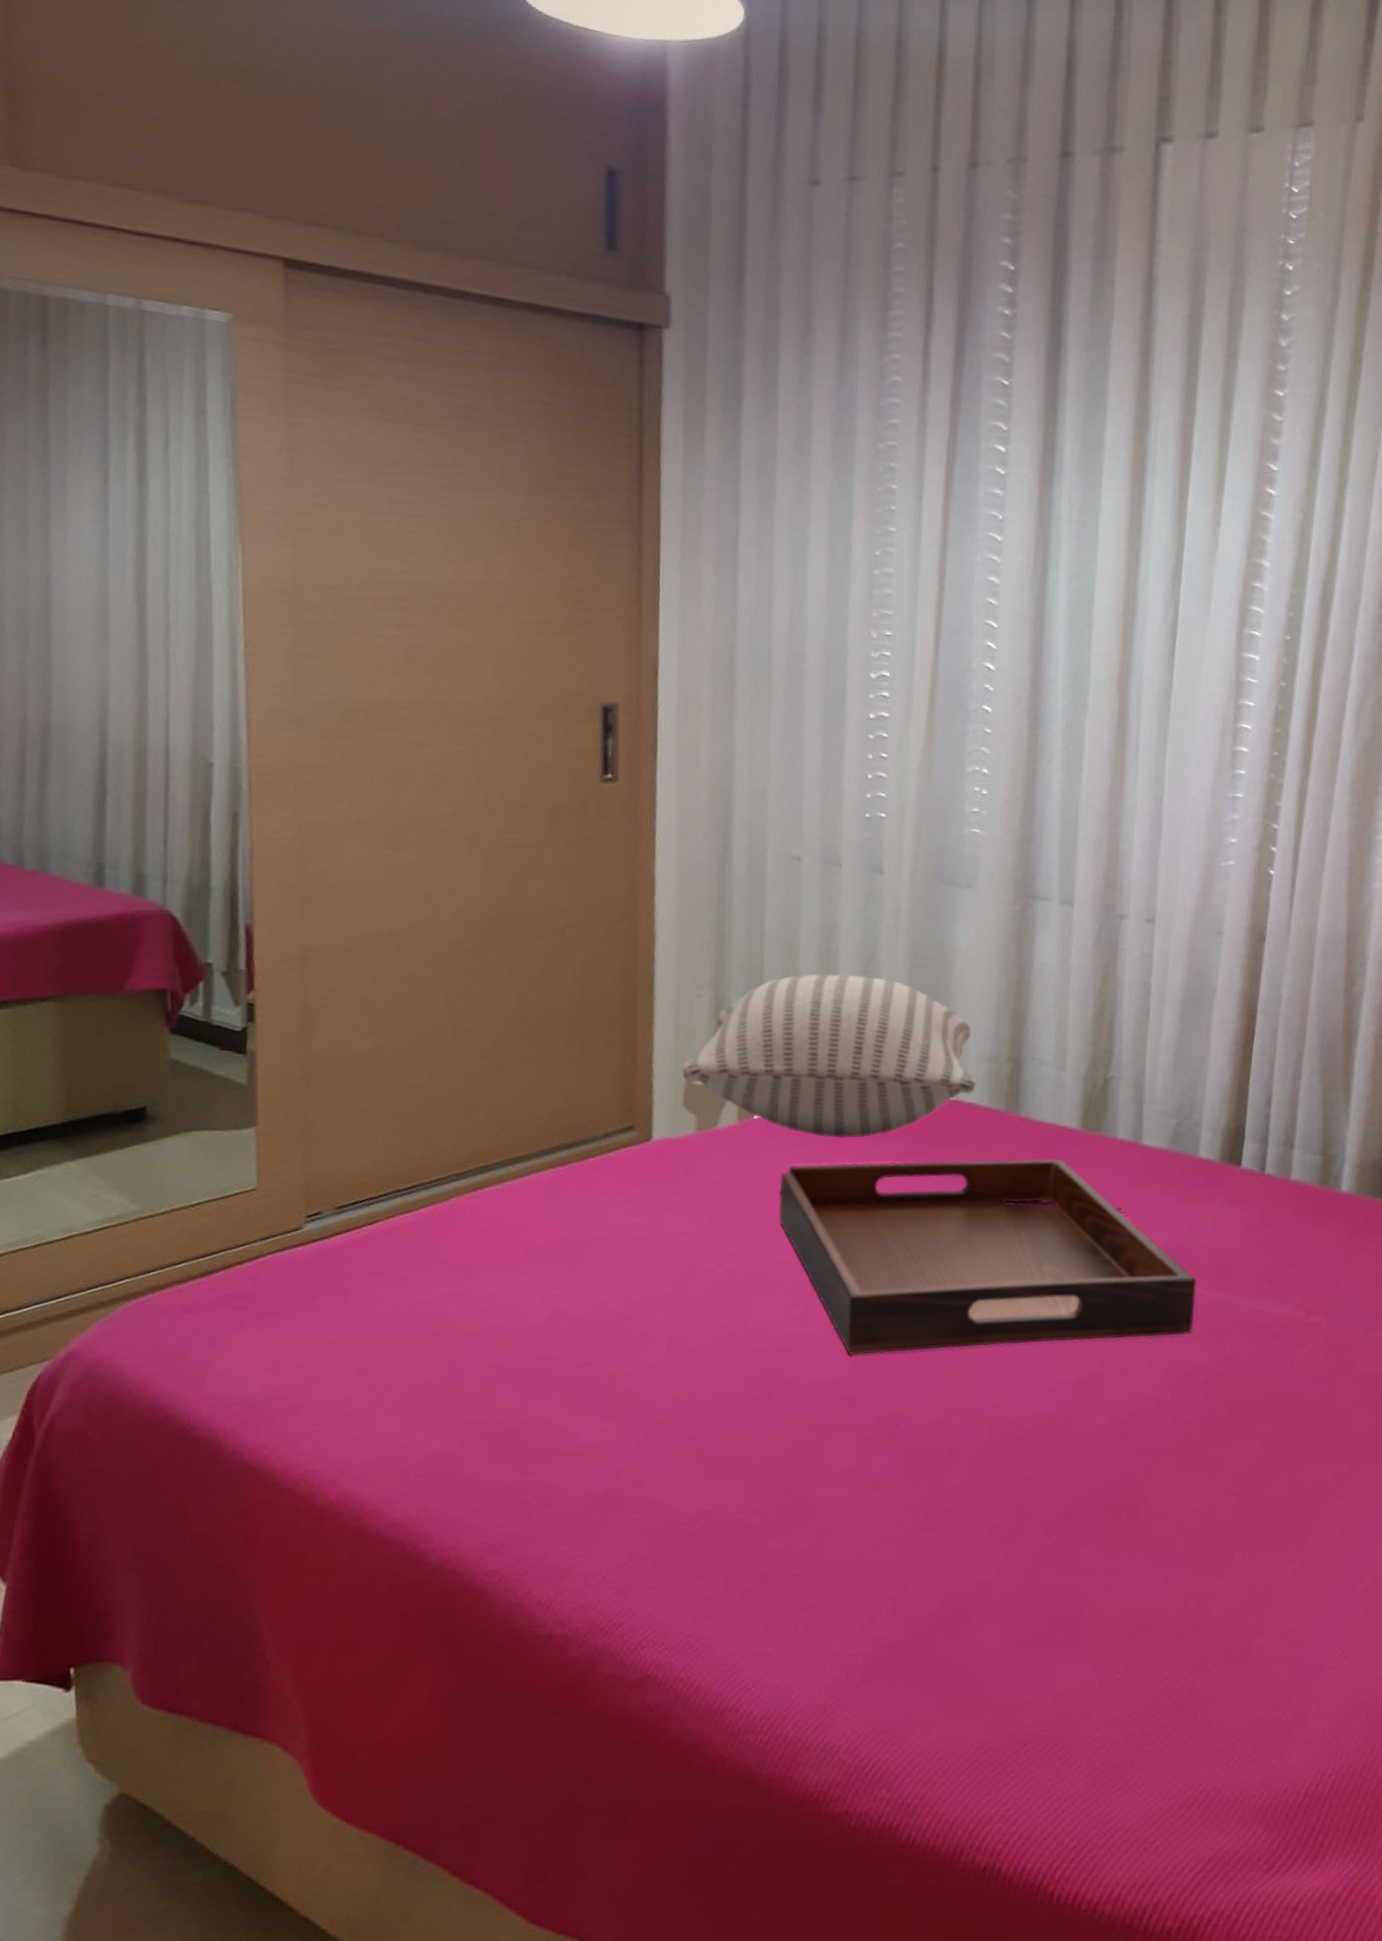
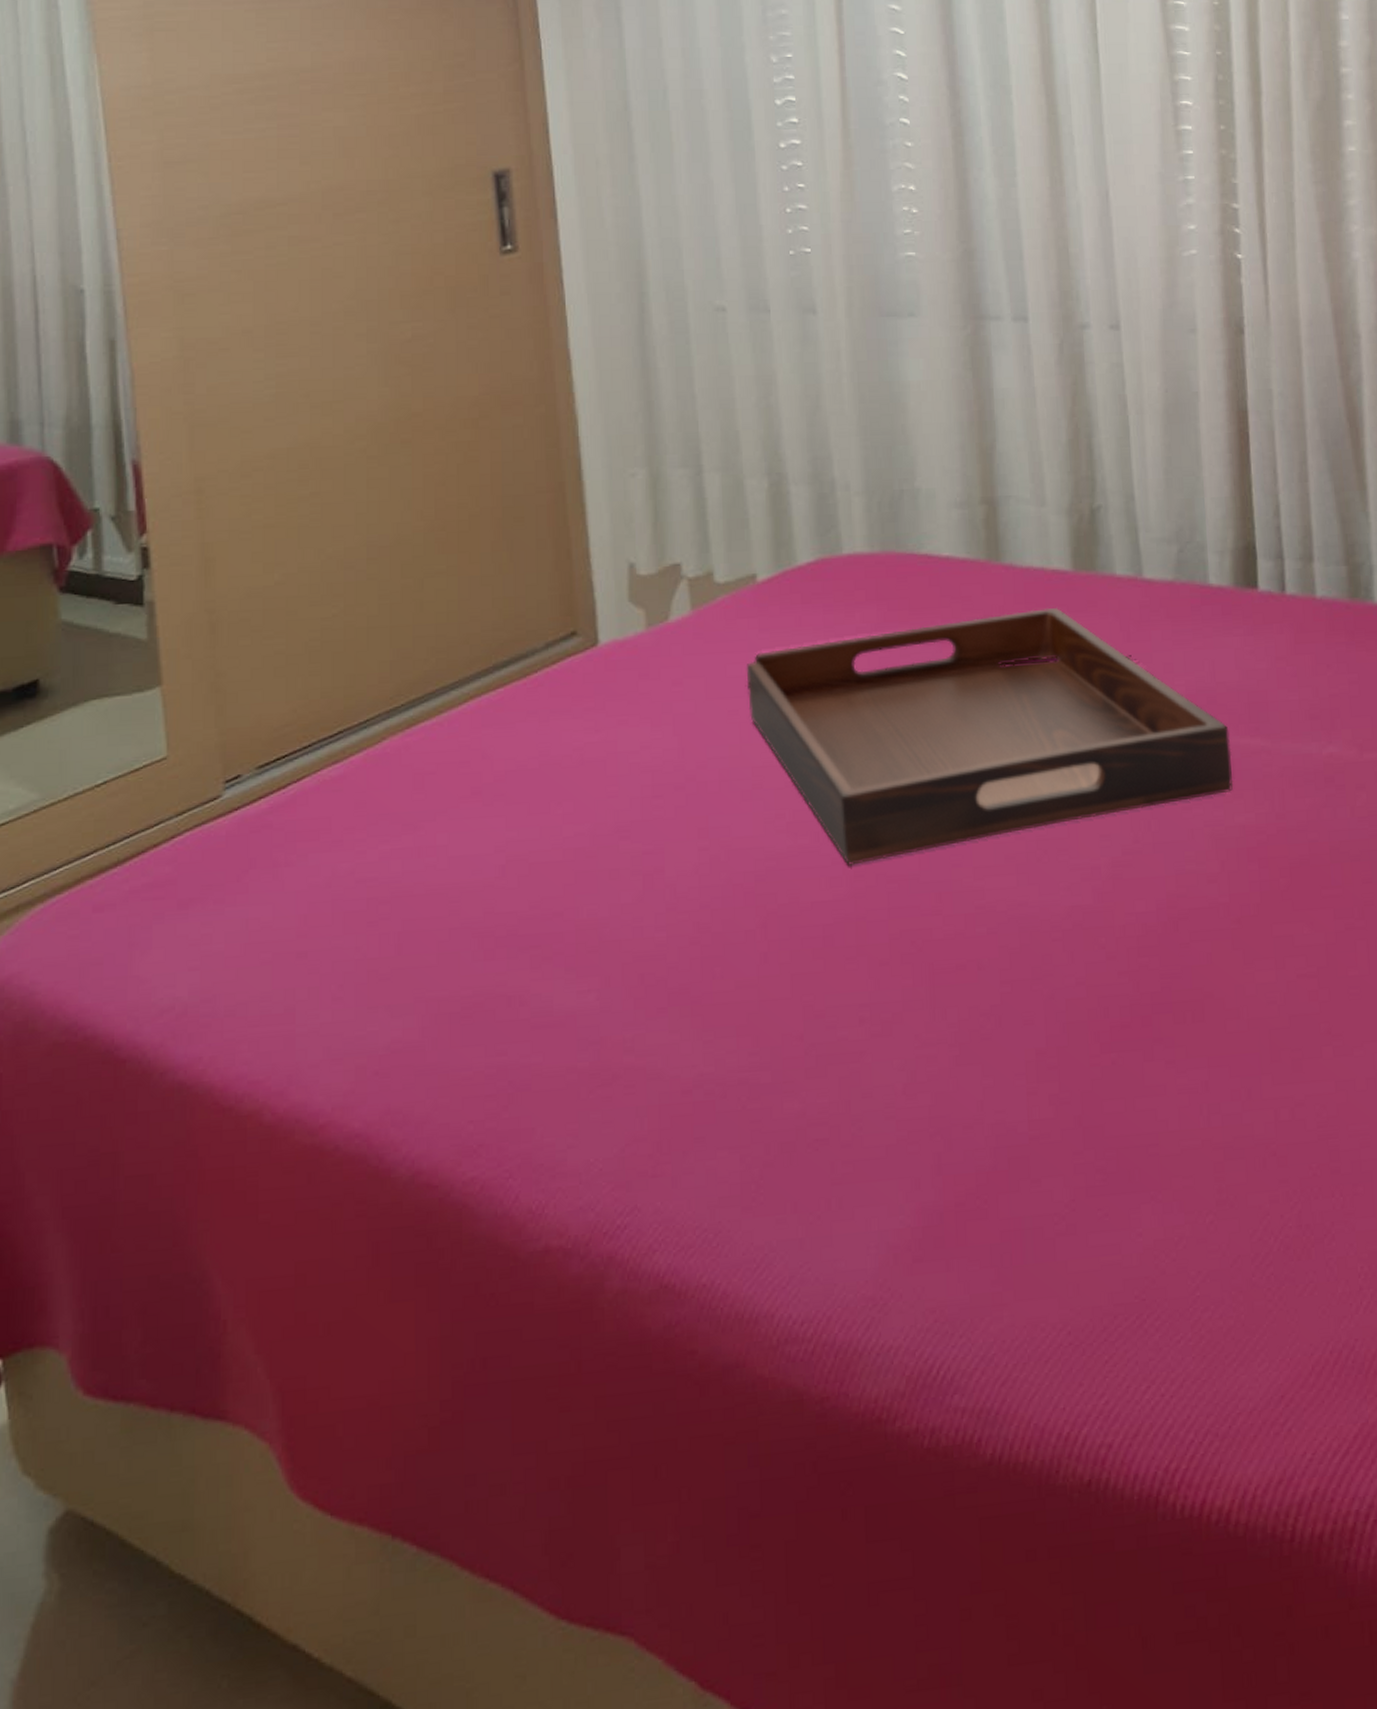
pillow: present [681,974,976,1139] -> none [622,428,949,616]

